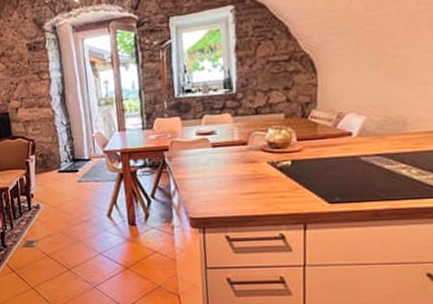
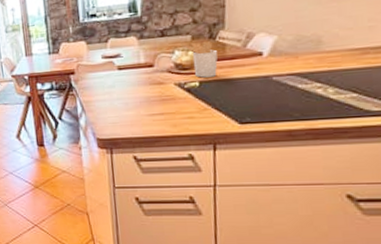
utensil holder: none [275,119,310,157] -> present [182,40,218,78]

